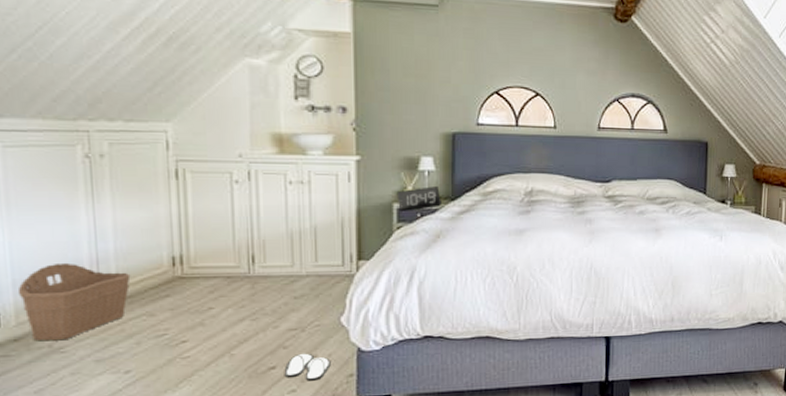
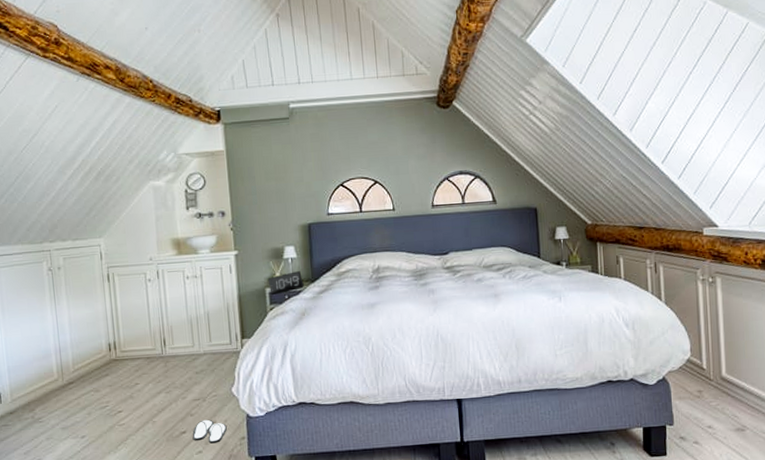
wicker basket: present [17,262,131,341] -> none [11,352,82,414]

